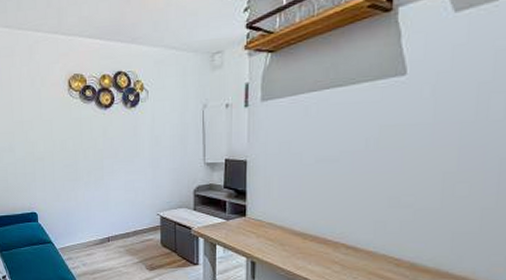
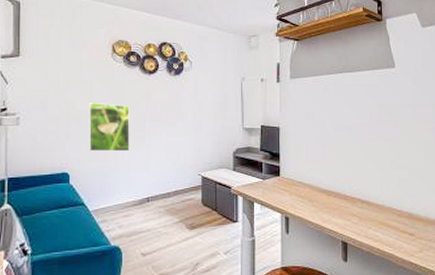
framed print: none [50,142,89,192] -> present [88,102,130,152]

